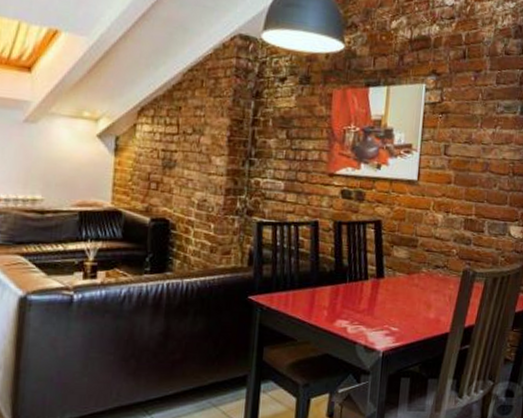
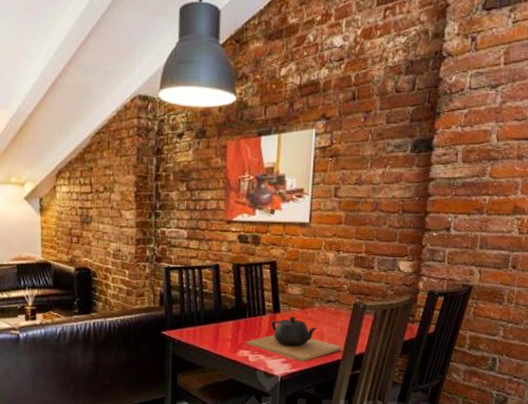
teapot: none [345,283,451,335] -> present [246,317,342,362]

